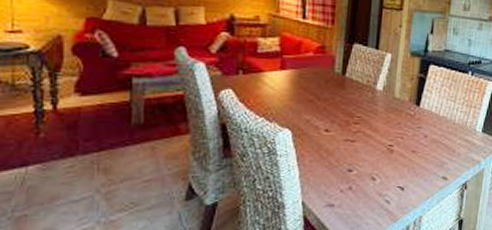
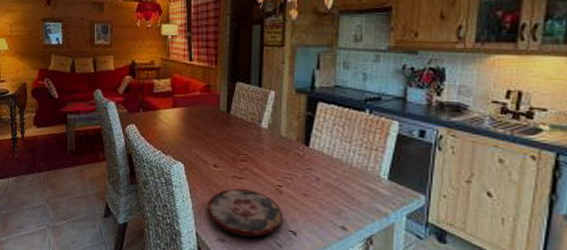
plate: none [315,152,393,199] -> present [207,188,283,237]

